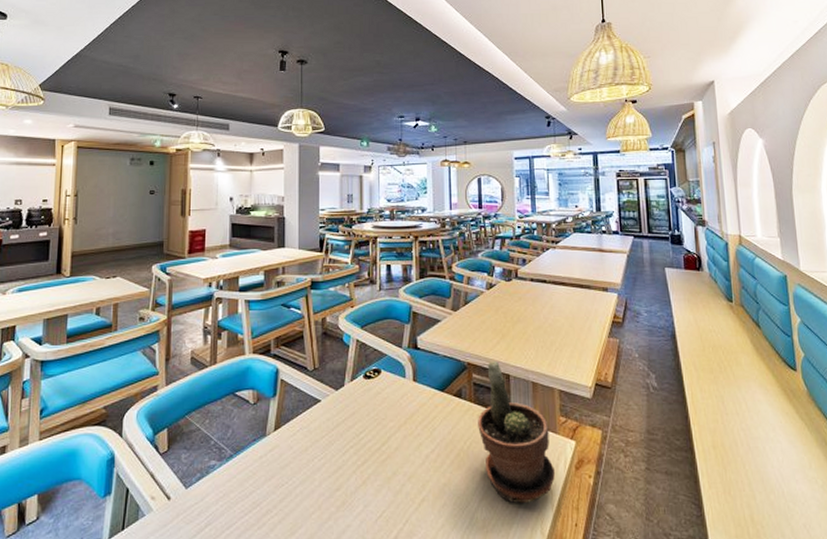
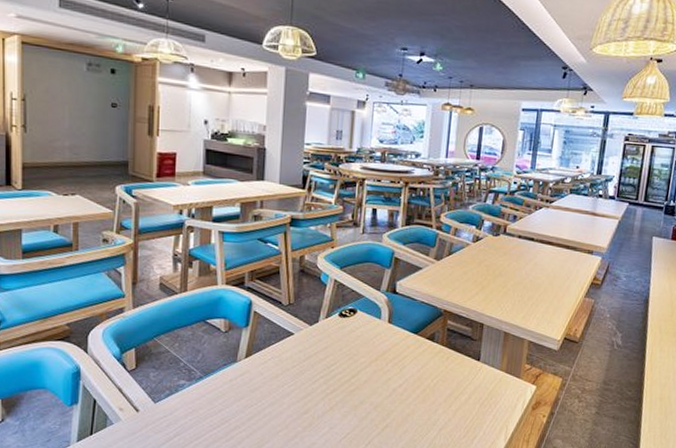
potted plant: present [478,360,555,503] -> none [446,309,514,434]

